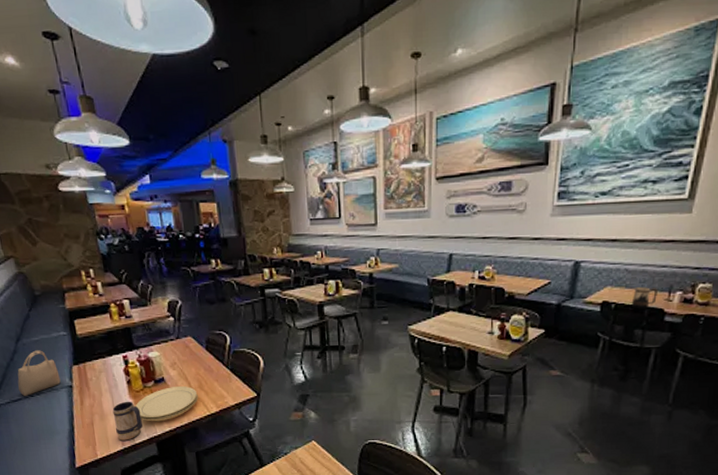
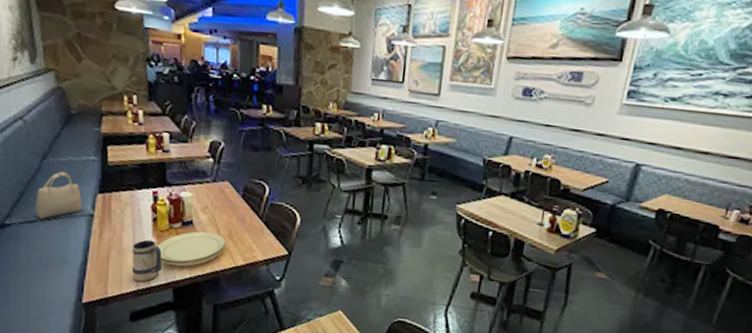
beer mug: present [631,287,659,311] -> none [686,200,716,225]

